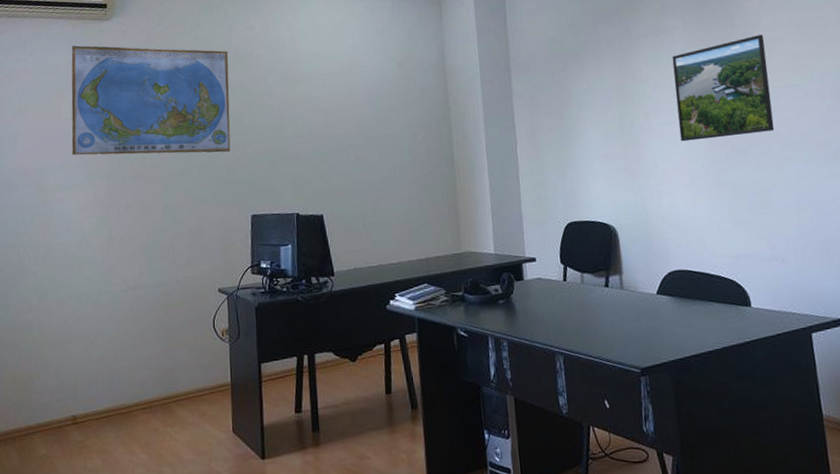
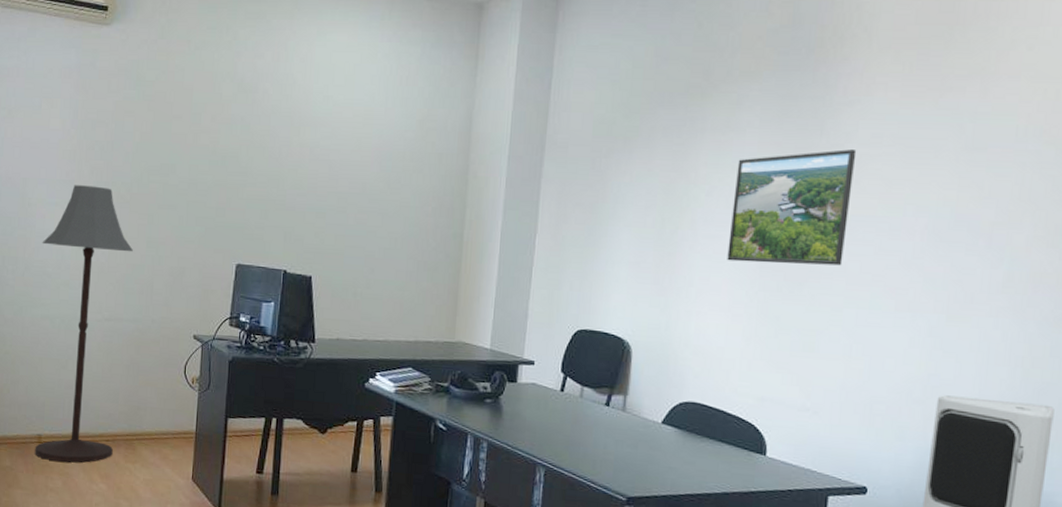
floor lamp: none [61,164,151,441] -> present [35,185,133,463]
world map: present [71,45,231,156] -> none [58,48,232,192]

